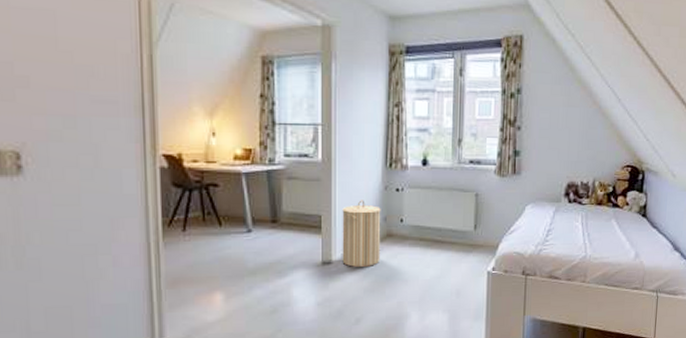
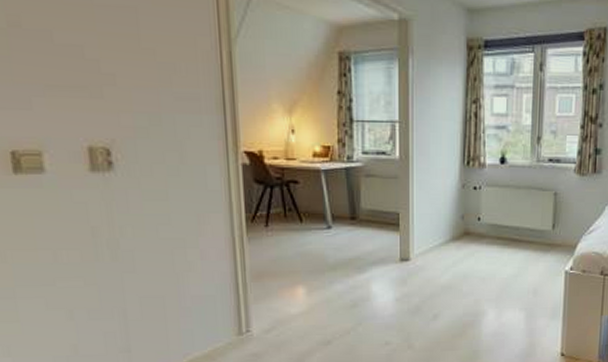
laundry hamper: present [342,200,381,268] -> none [420,198,459,265]

